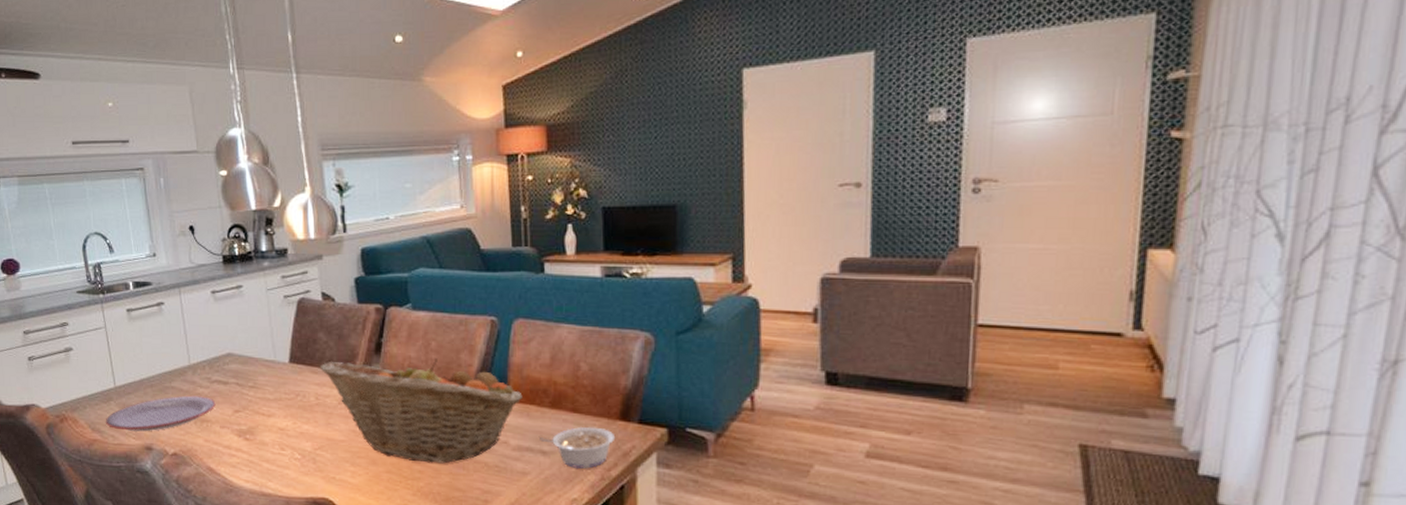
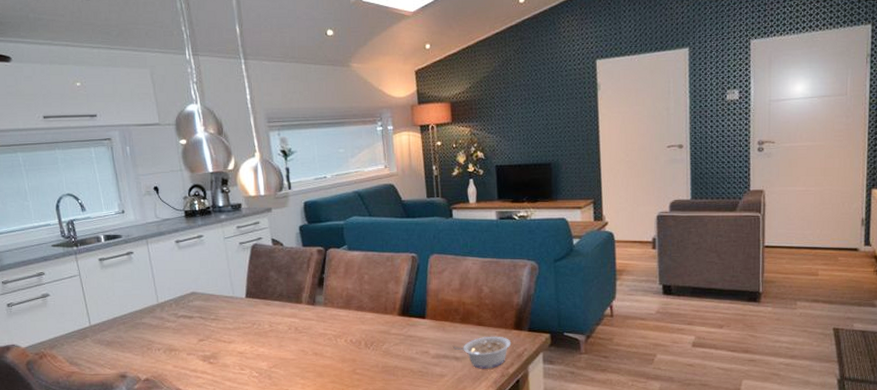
plate: present [105,395,216,432] -> none [82,329,183,362]
fruit basket: present [319,358,524,464] -> none [272,288,440,373]

